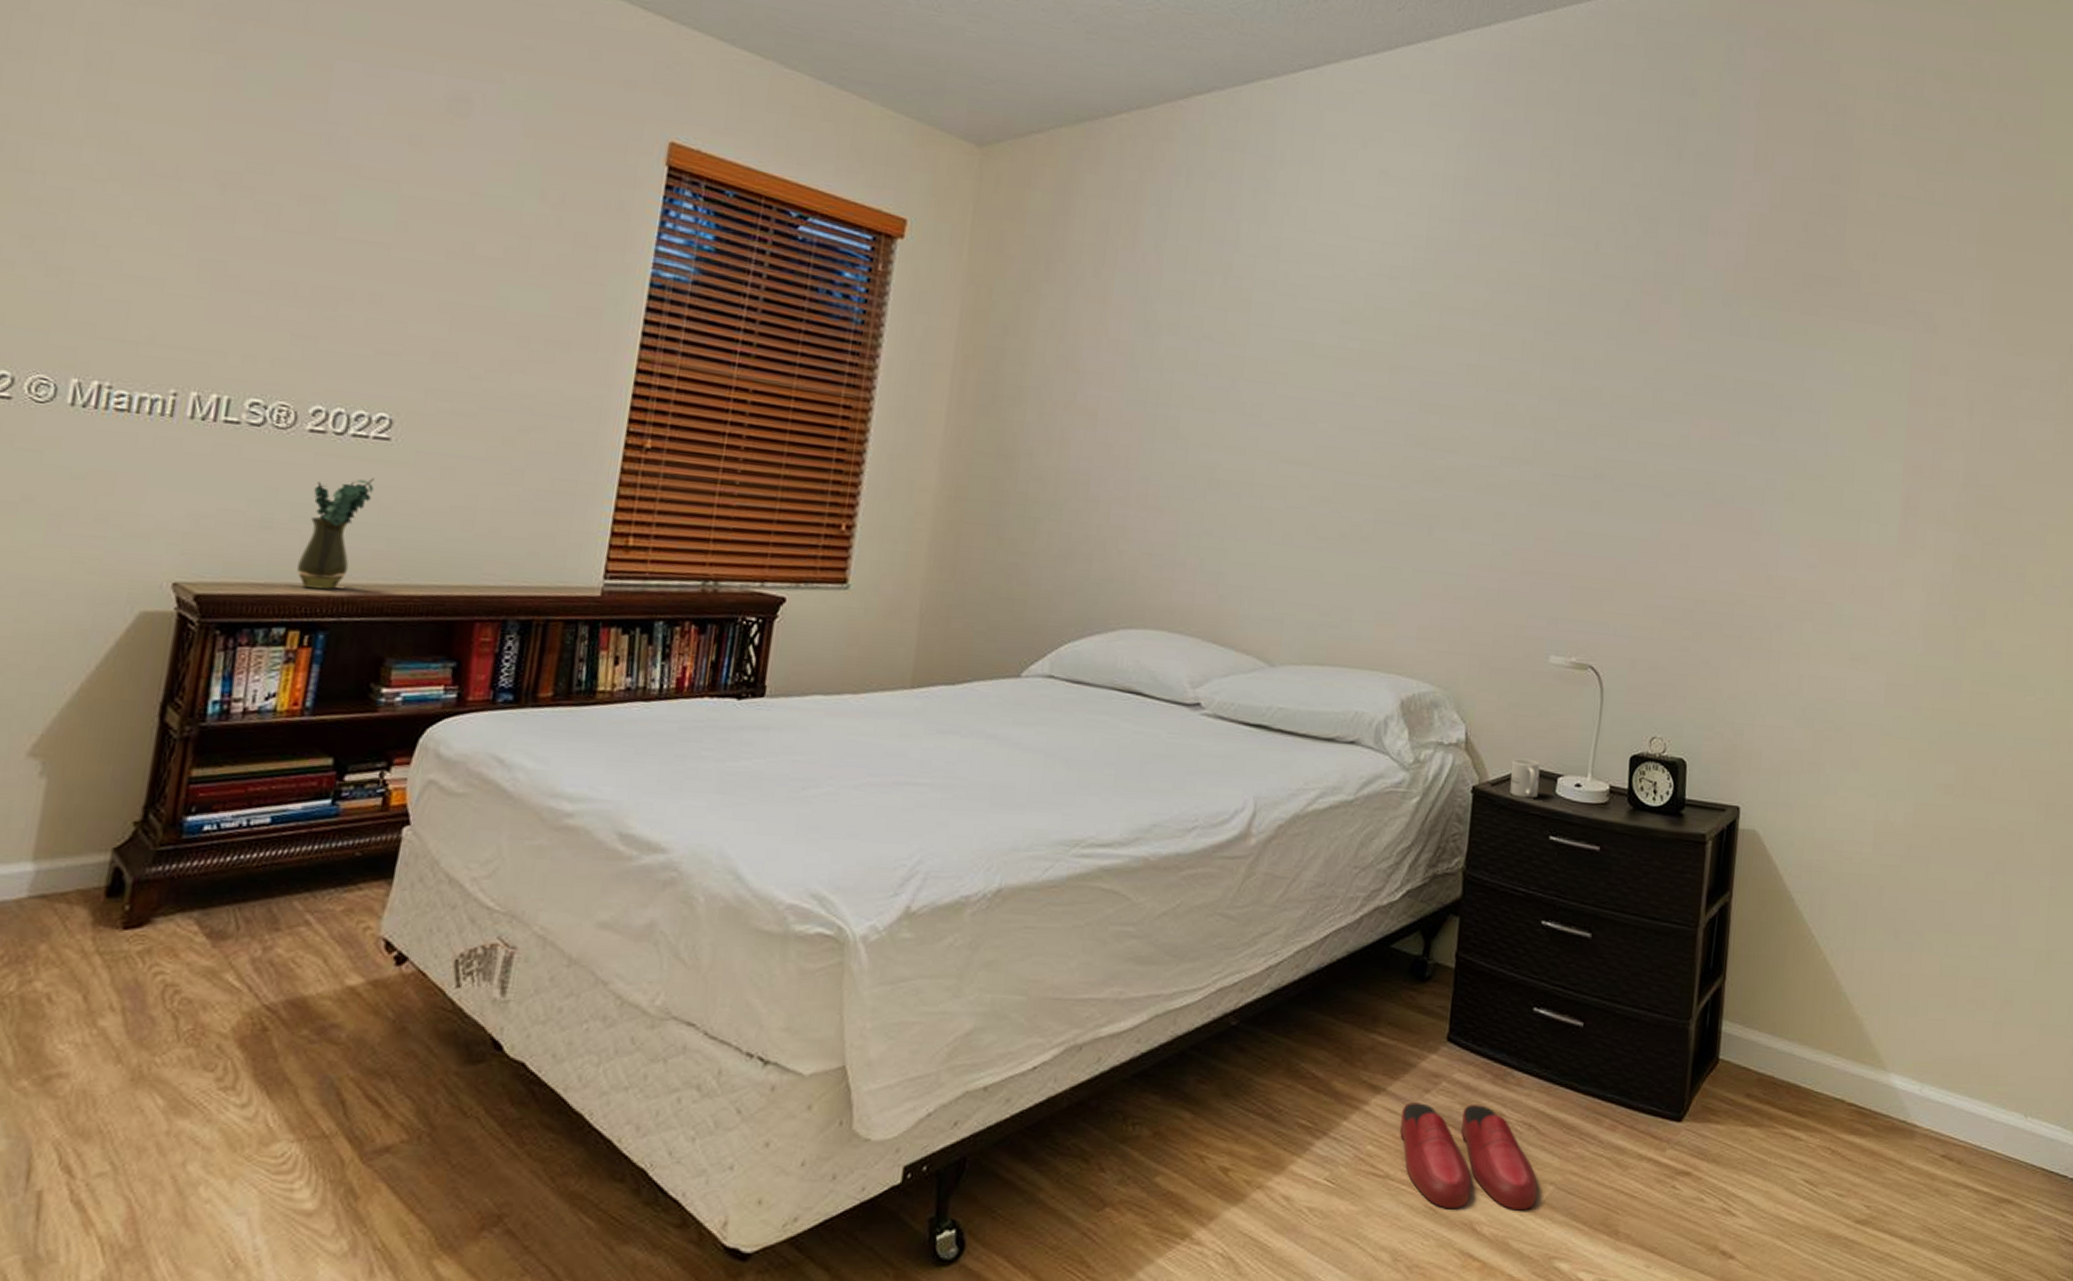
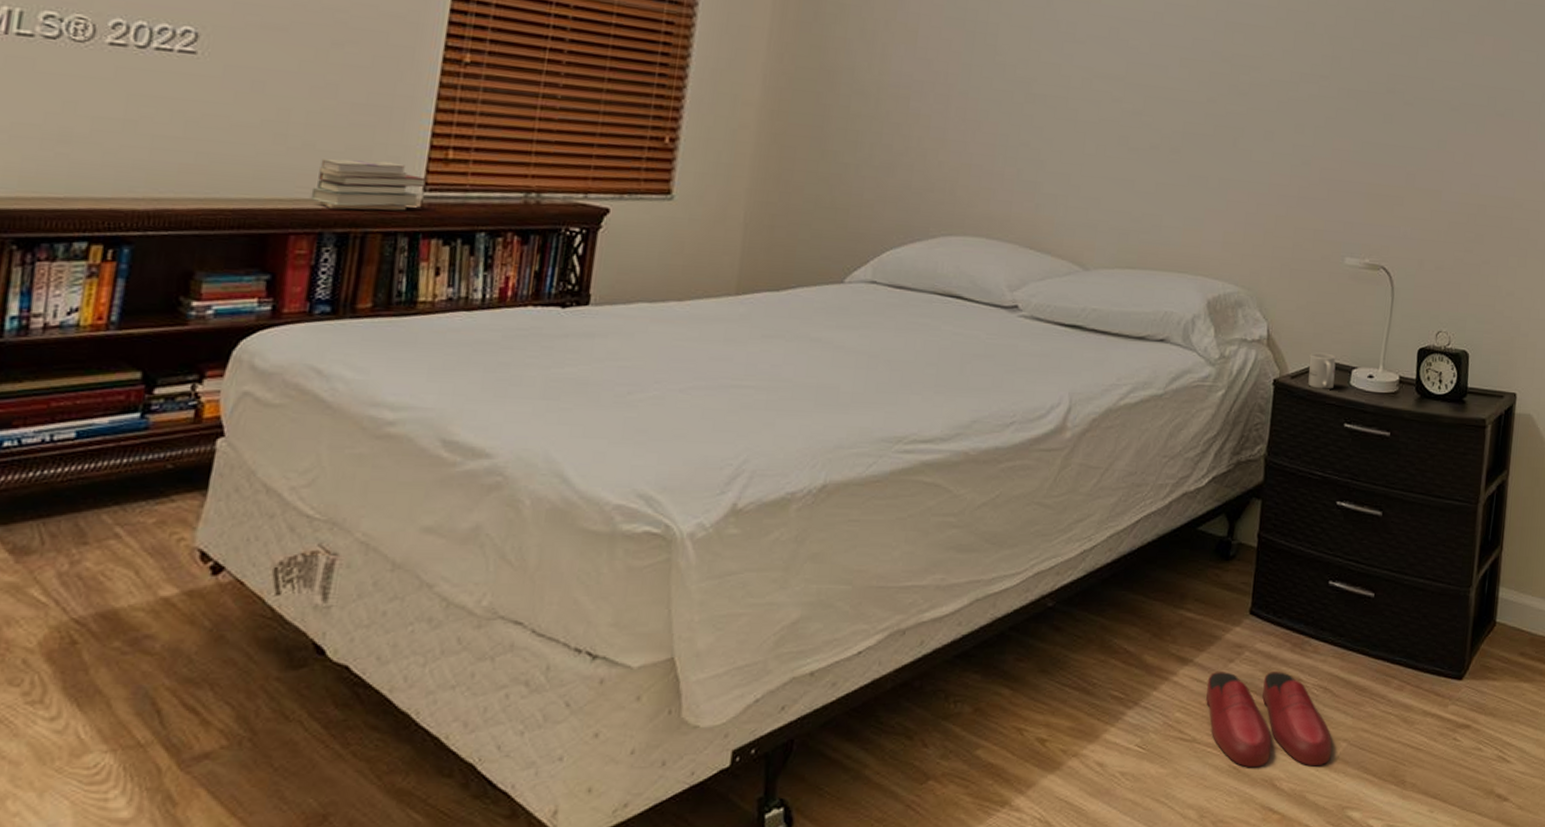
vase: present [296,478,374,590] -> none [98,91,180,204]
books: none [495,545,607,599] -> present [310,158,426,211]

